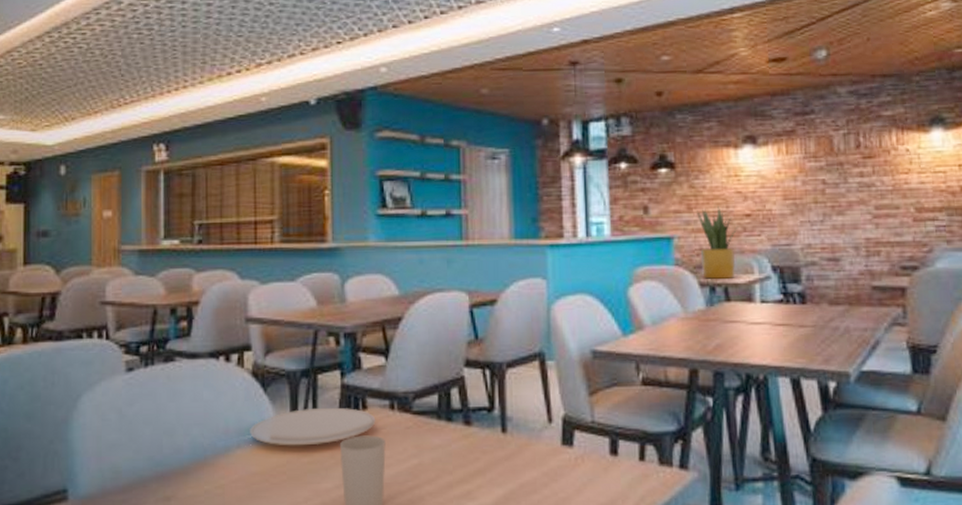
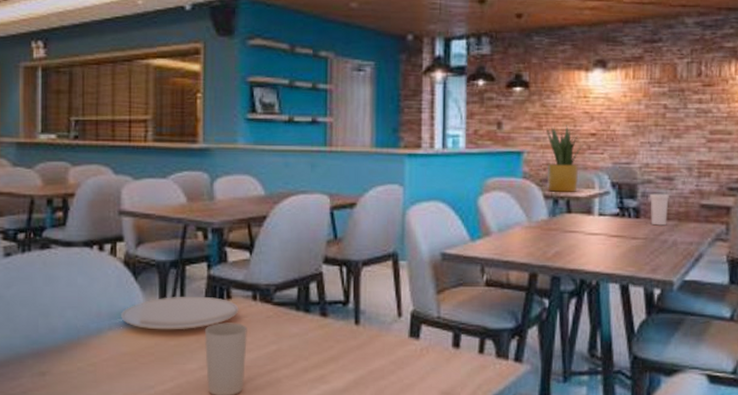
cup: none [814,276,837,311] -> present [649,193,669,226]

